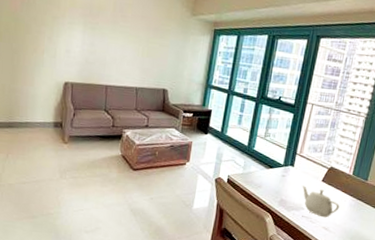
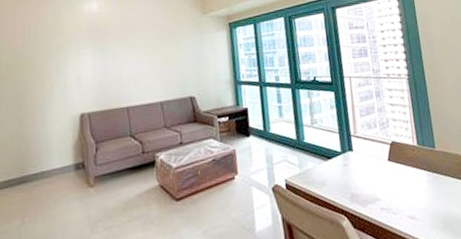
teapot: present [302,185,340,218] -> none [369,170,418,205]

